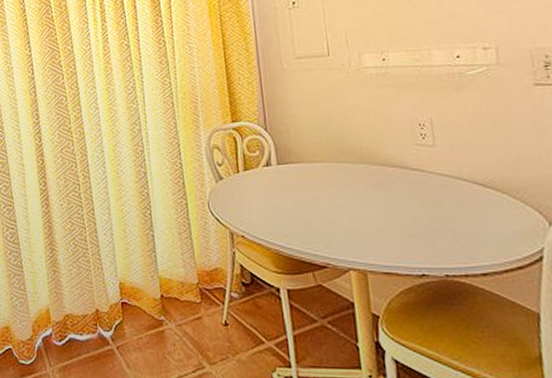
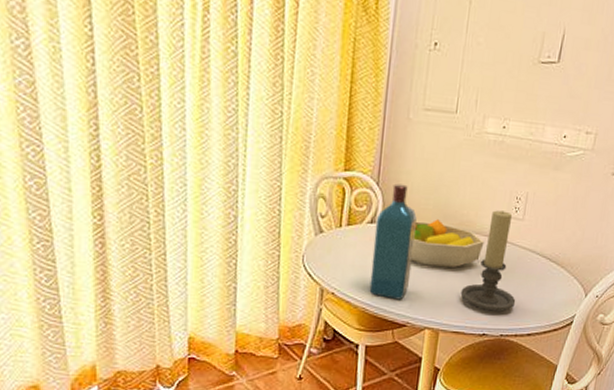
liquor: none [271,127,321,240] -> present [369,183,417,300]
fruit bowl: none [311,156,395,204] -> present [411,219,485,269]
candle holder: none [381,139,455,248] -> present [460,210,516,312]

